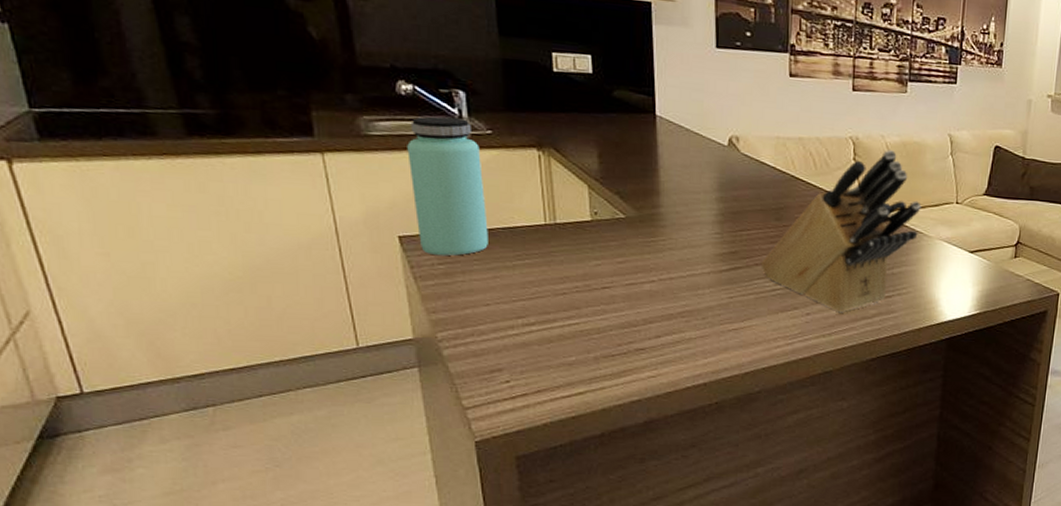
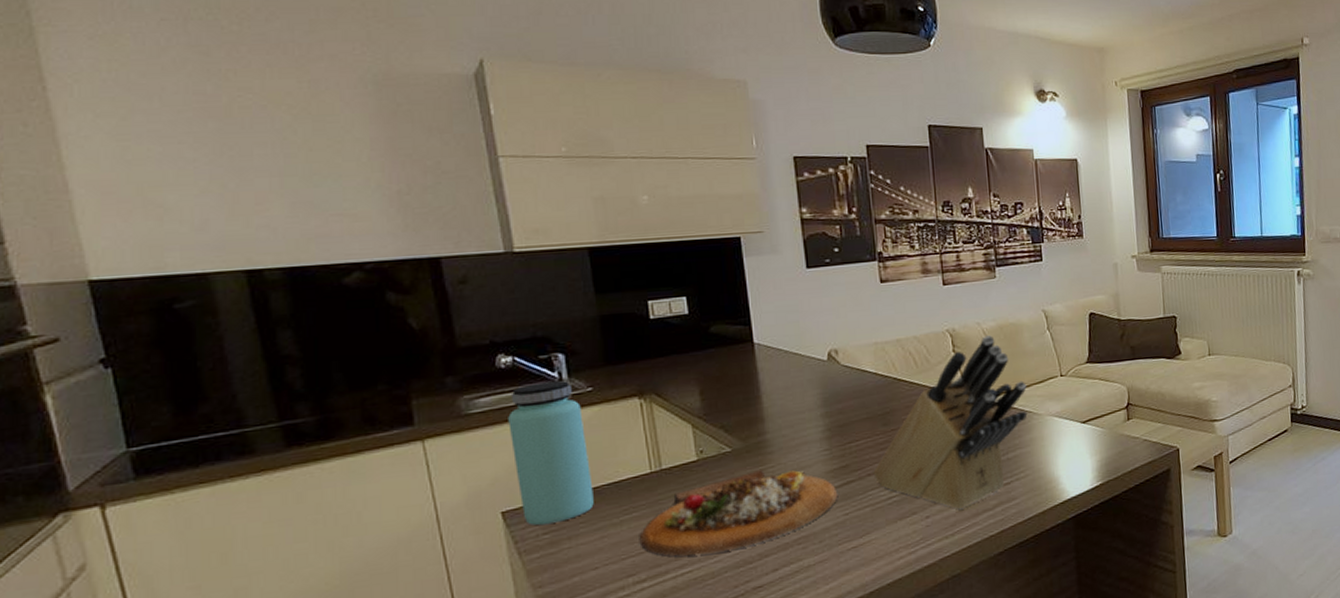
cutting board: none [530,241,725,311] -> present [639,470,838,556]

